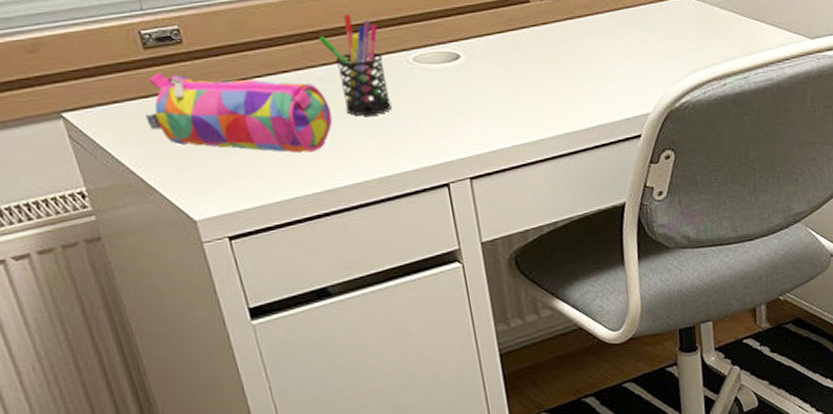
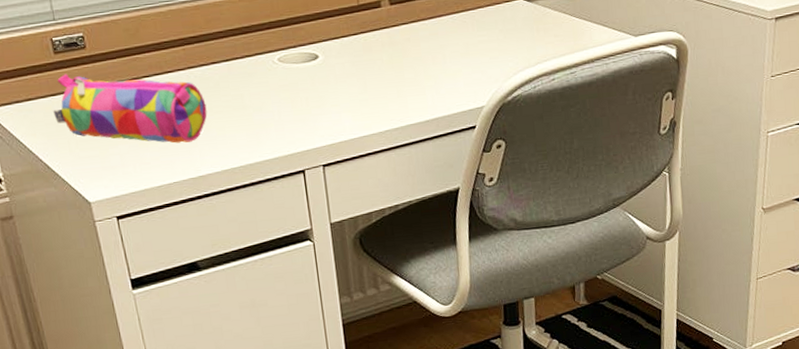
pen holder: present [318,14,392,116] -> none [198,21,258,110]

